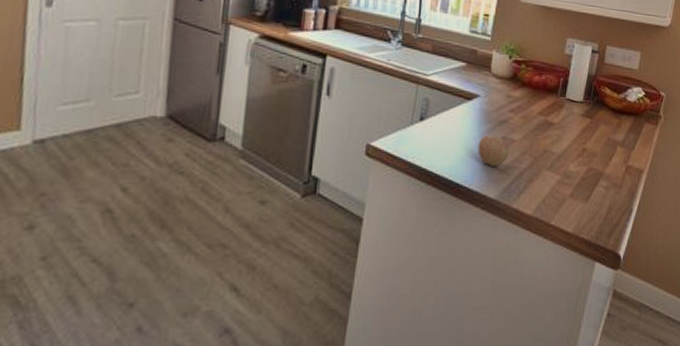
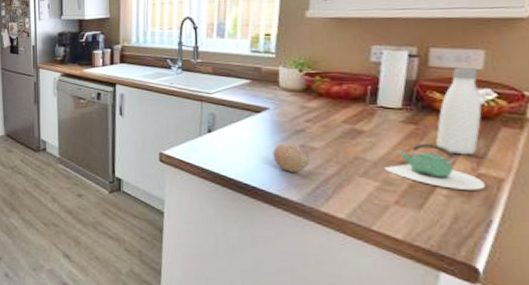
teapot: none [565,137,632,181] -> present [383,144,487,190]
water bottle: none [603,66,635,149] -> present [436,67,482,155]

